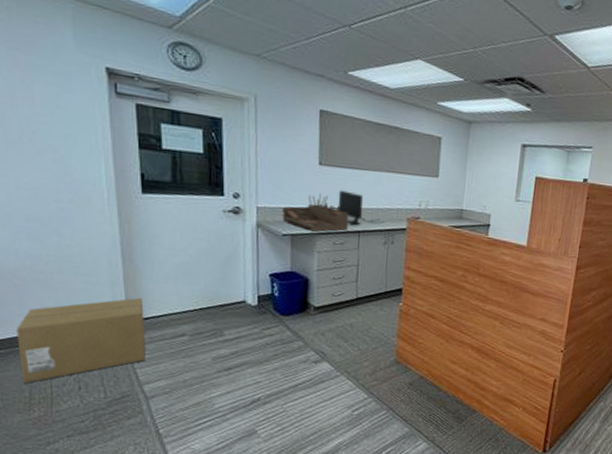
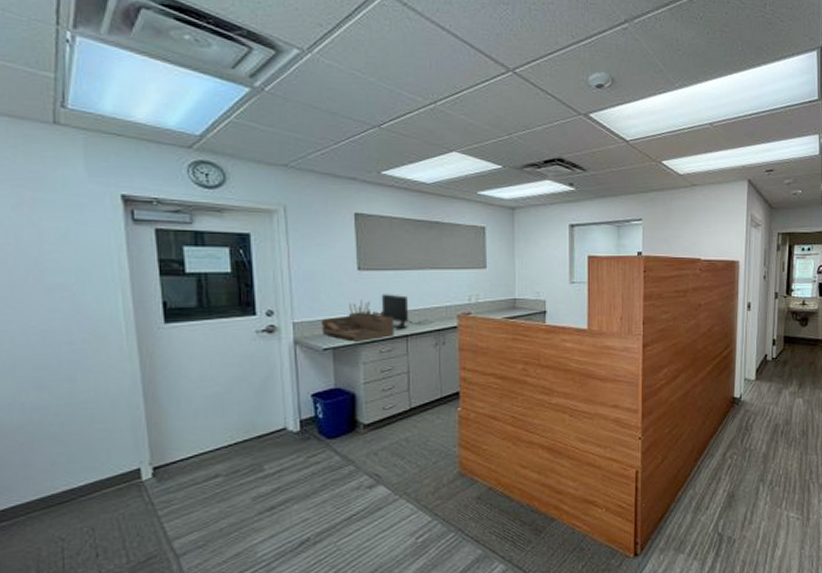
box: present [17,297,146,383] -> none [22,439,174,559]

